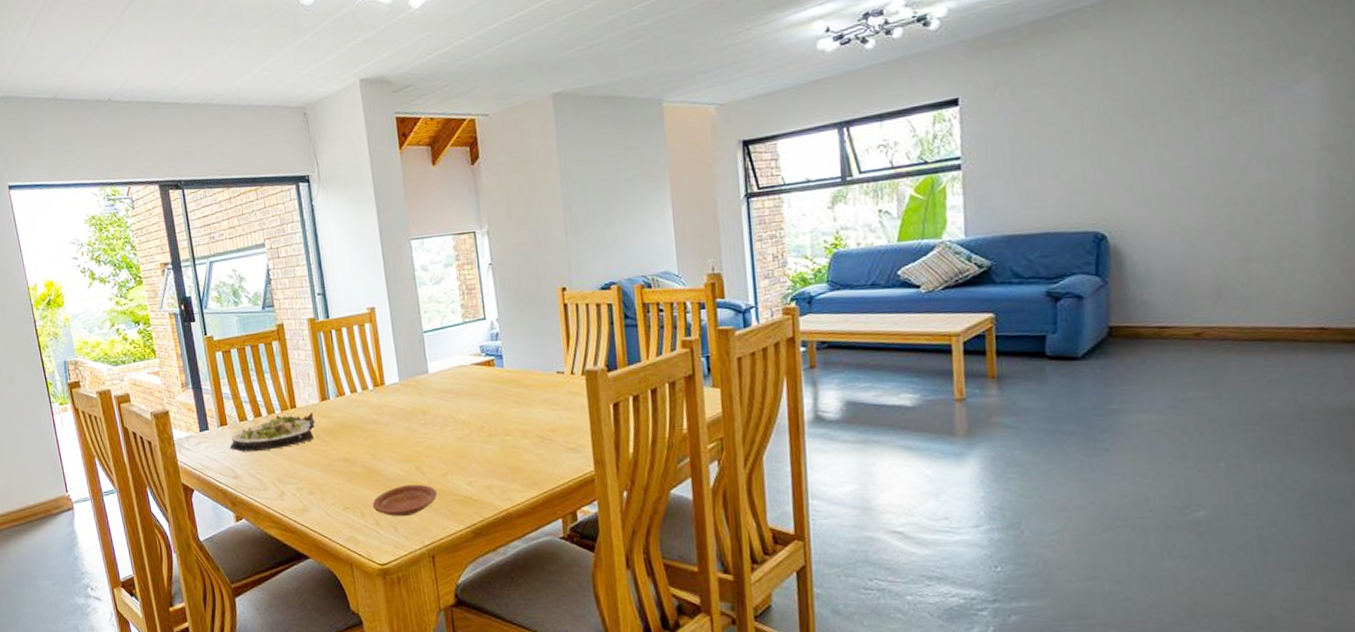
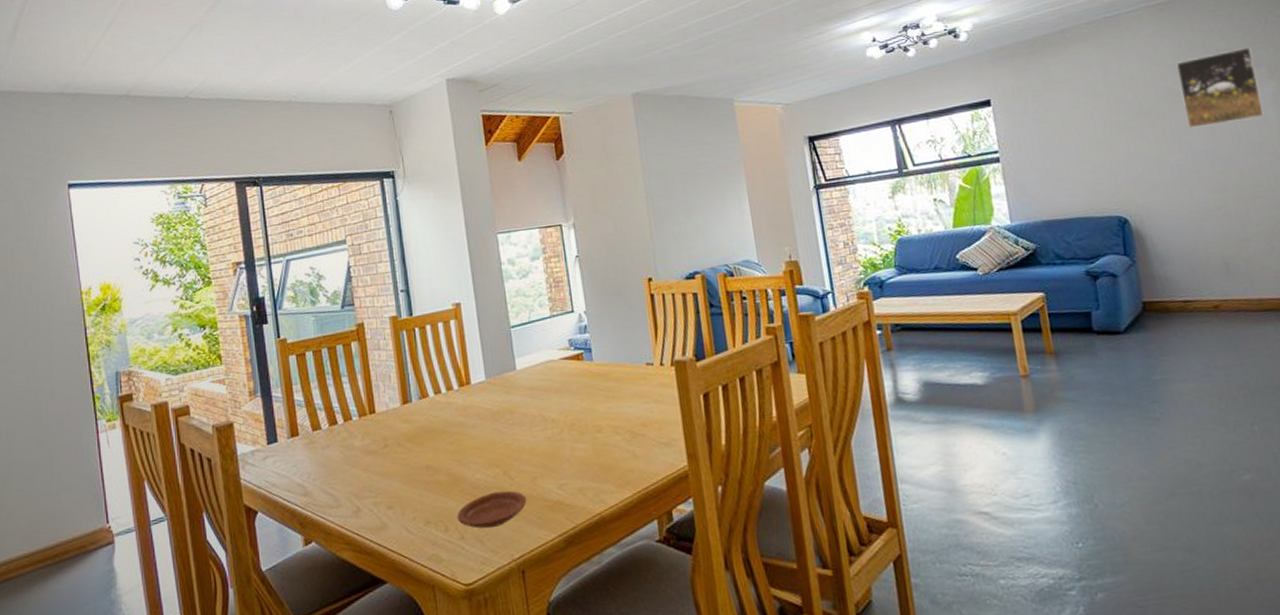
salad plate: present [229,411,315,452] -> none [300,416,396,465]
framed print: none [1195,32,1302,131] -> present [1175,47,1265,128]

